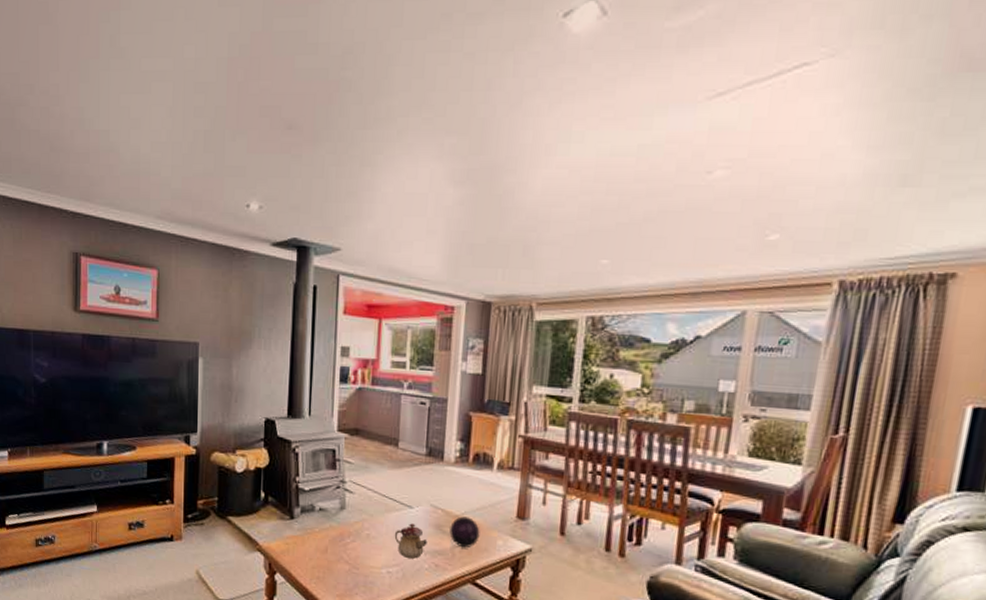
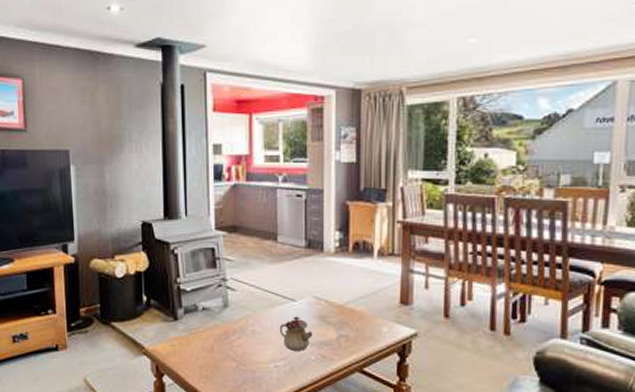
decorative orb: present [449,516,480,548] -> none [334,306,365,337]

